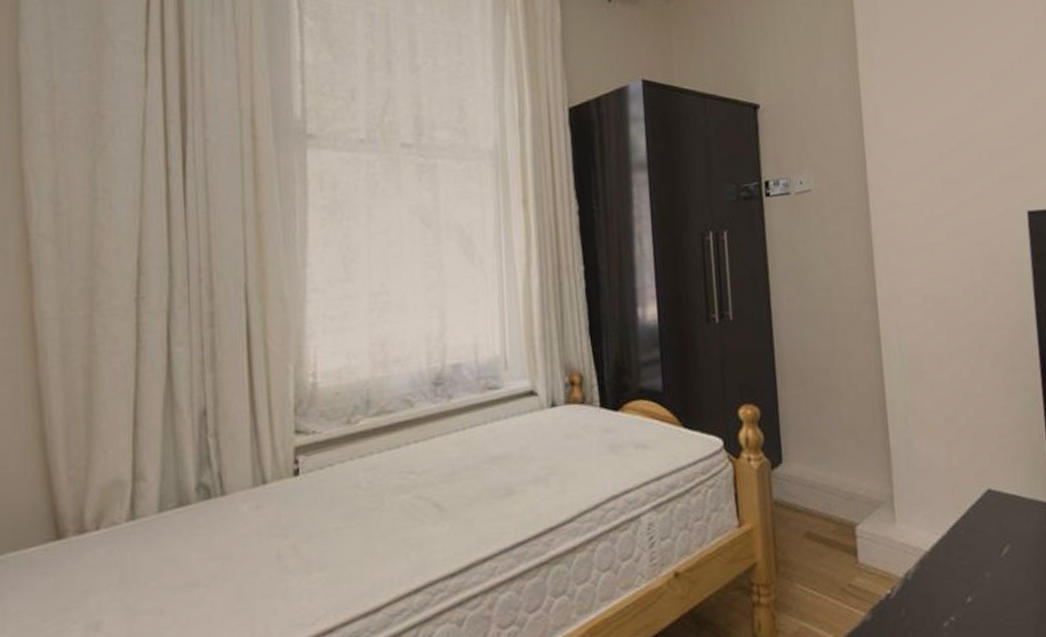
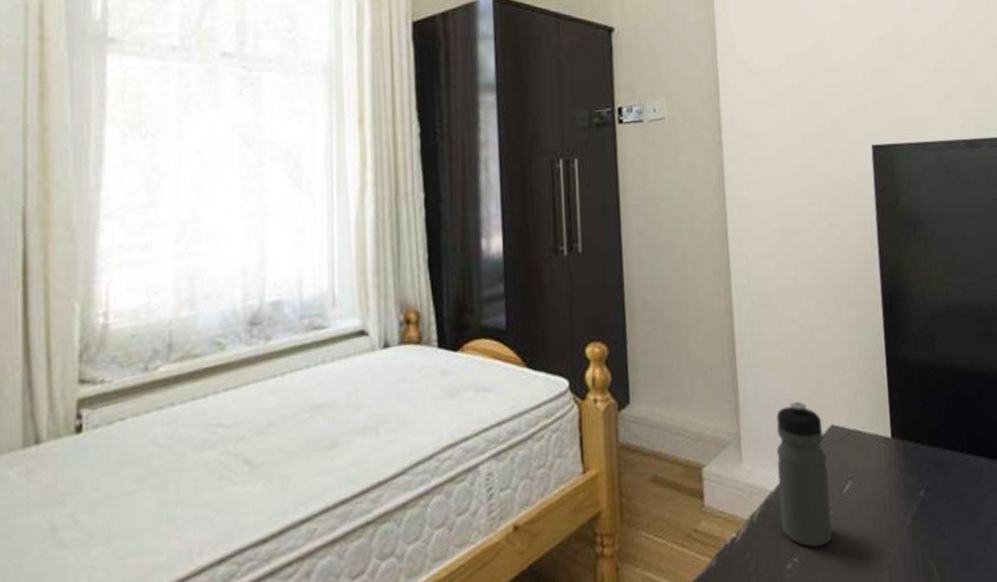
water bottle: none [929,464,991,608] -> present [776,401,833,548]

